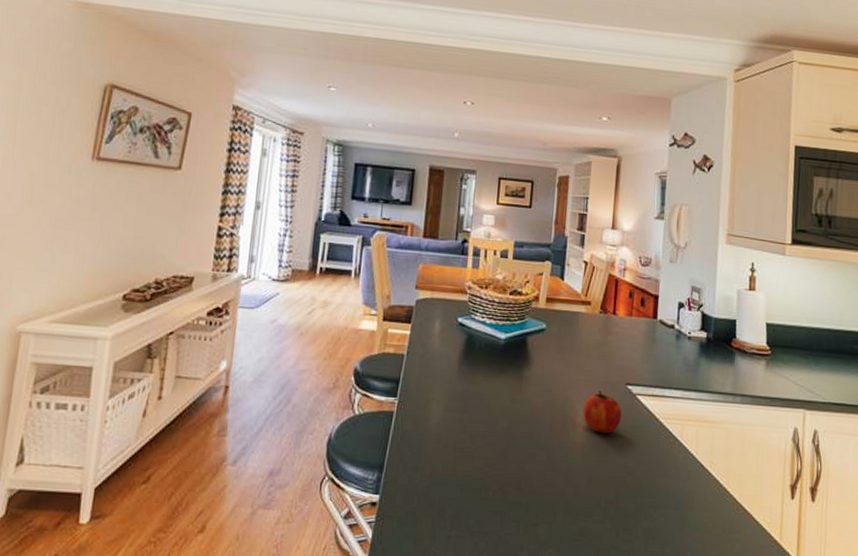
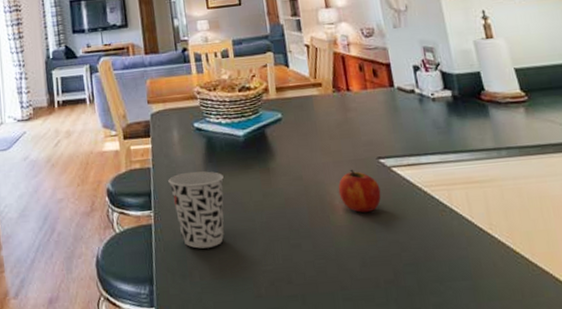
cup: none [420,366,476,444] -> present [168,171,224,249]

